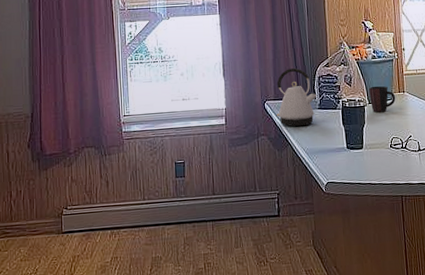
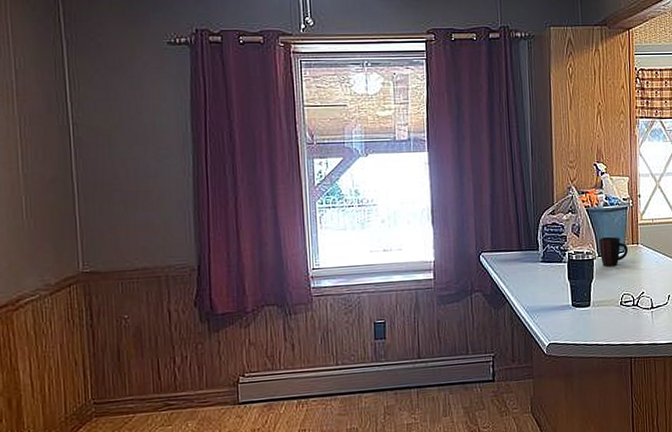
kettle: present [276,68,317,127] -> none [493,216,540,282]

